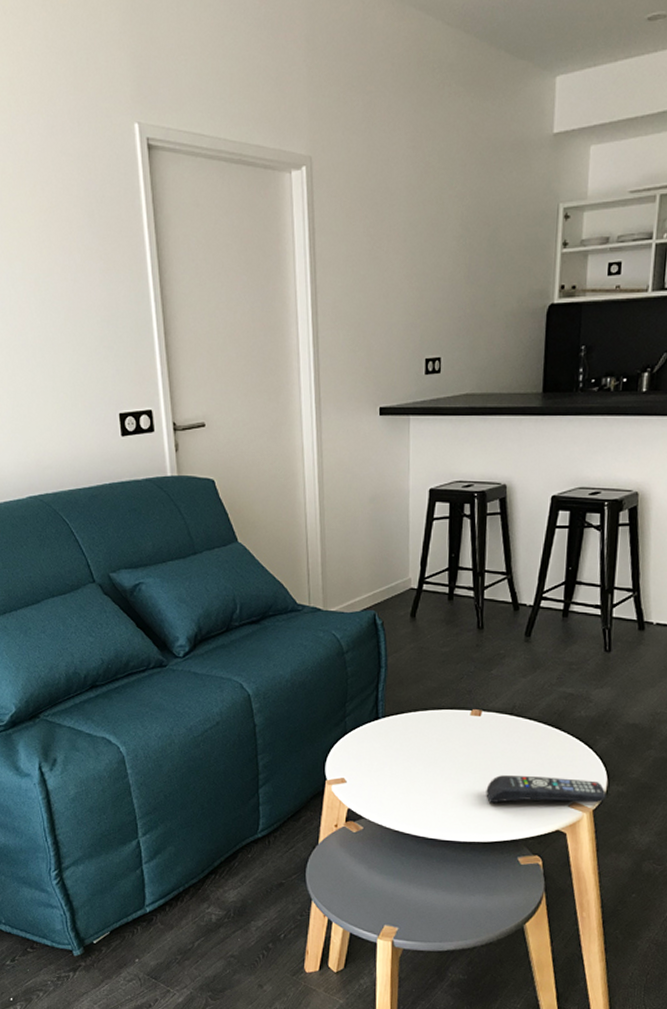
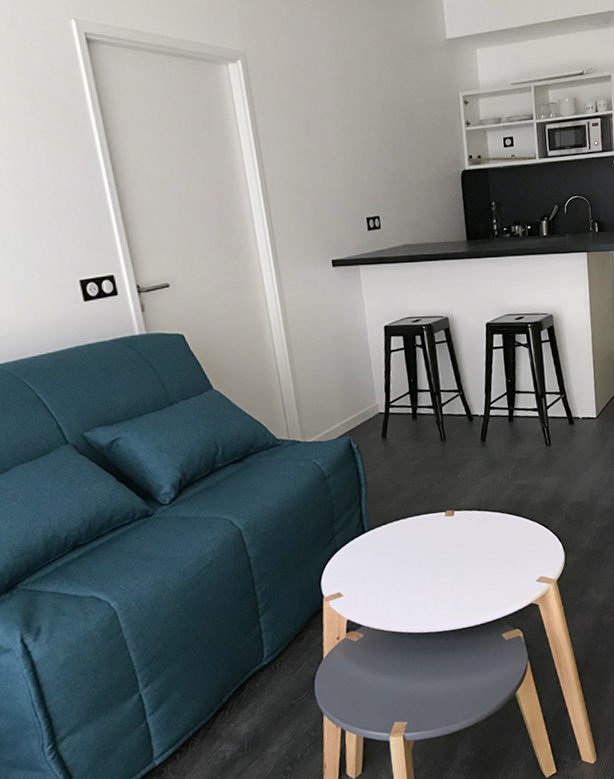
remote control: present [486,775,606,804] -> none [467,555,565,591]

